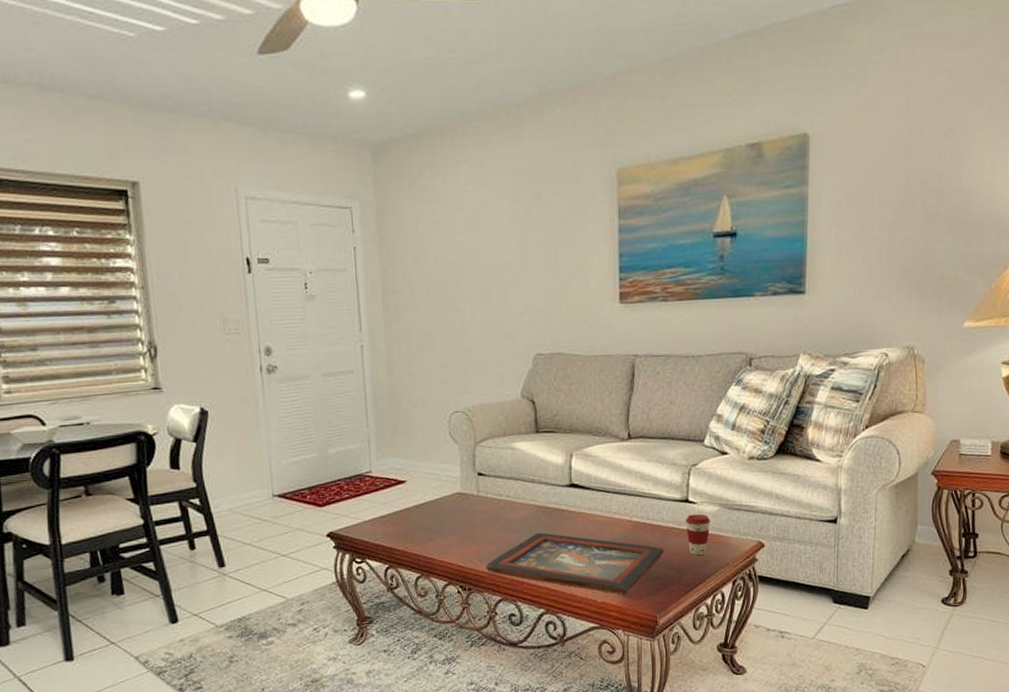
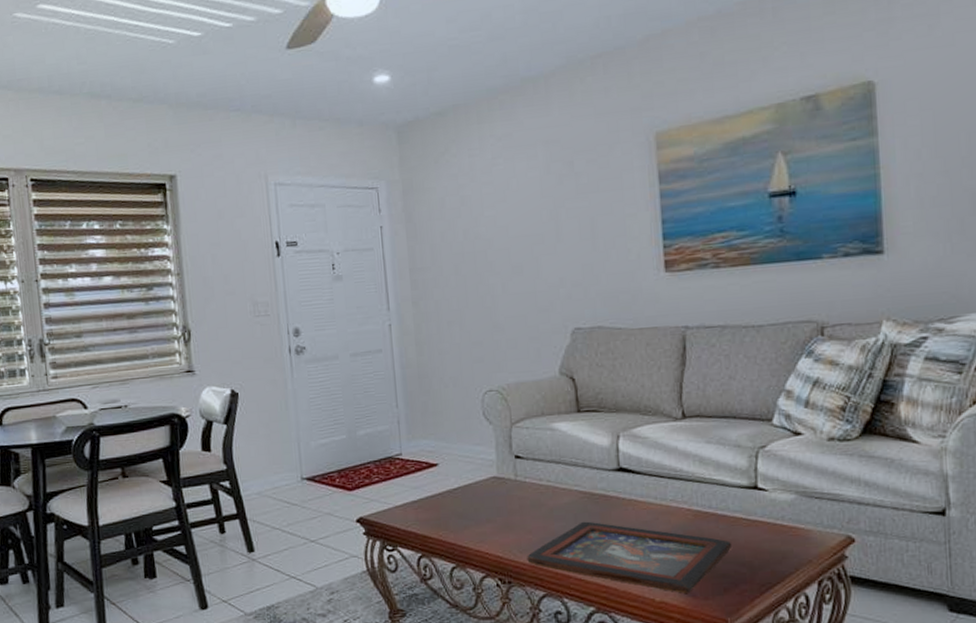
coffee cup: present [686,514,711,555] -> none [756,502,787,550]

